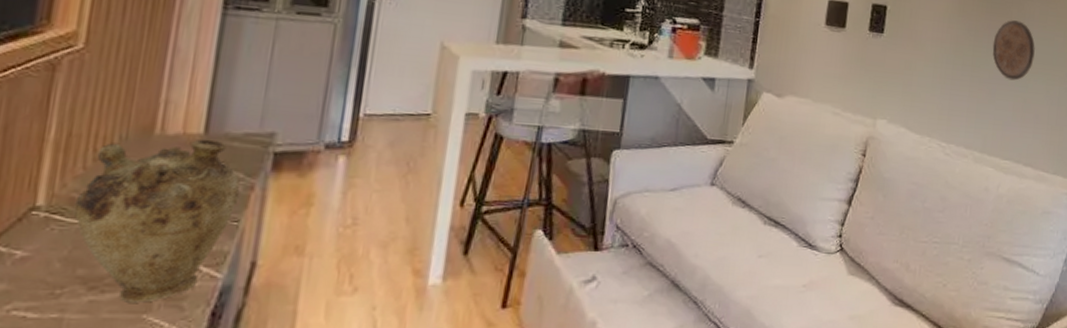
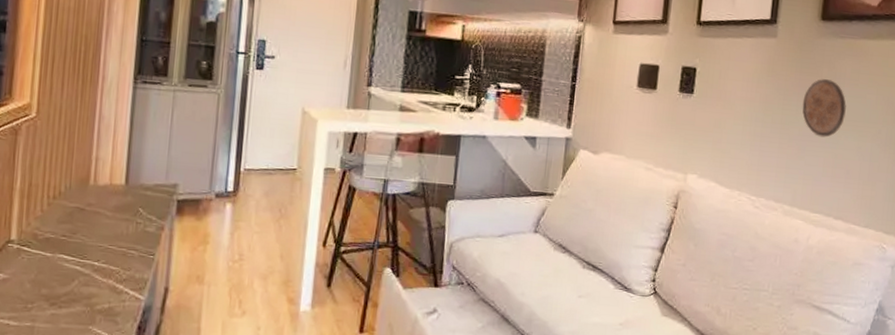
vase: present [73,139,241,303] -> none [36,188,154,317]

